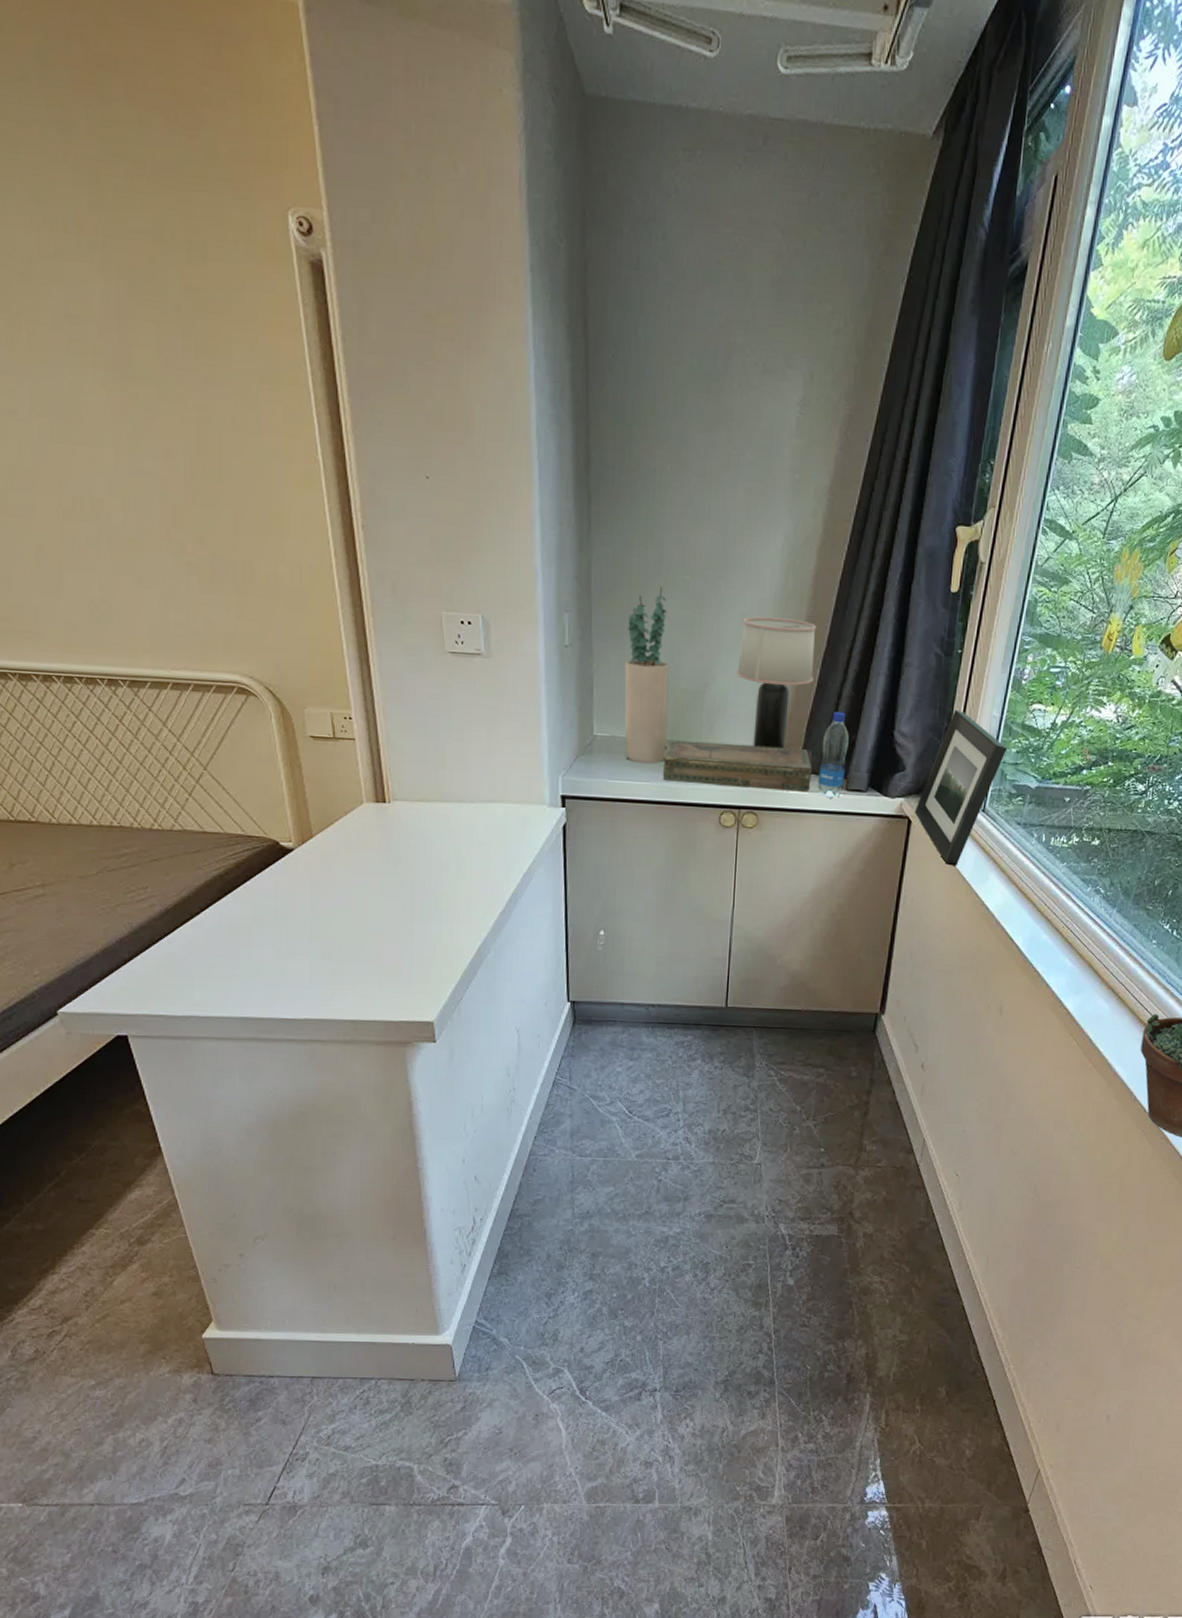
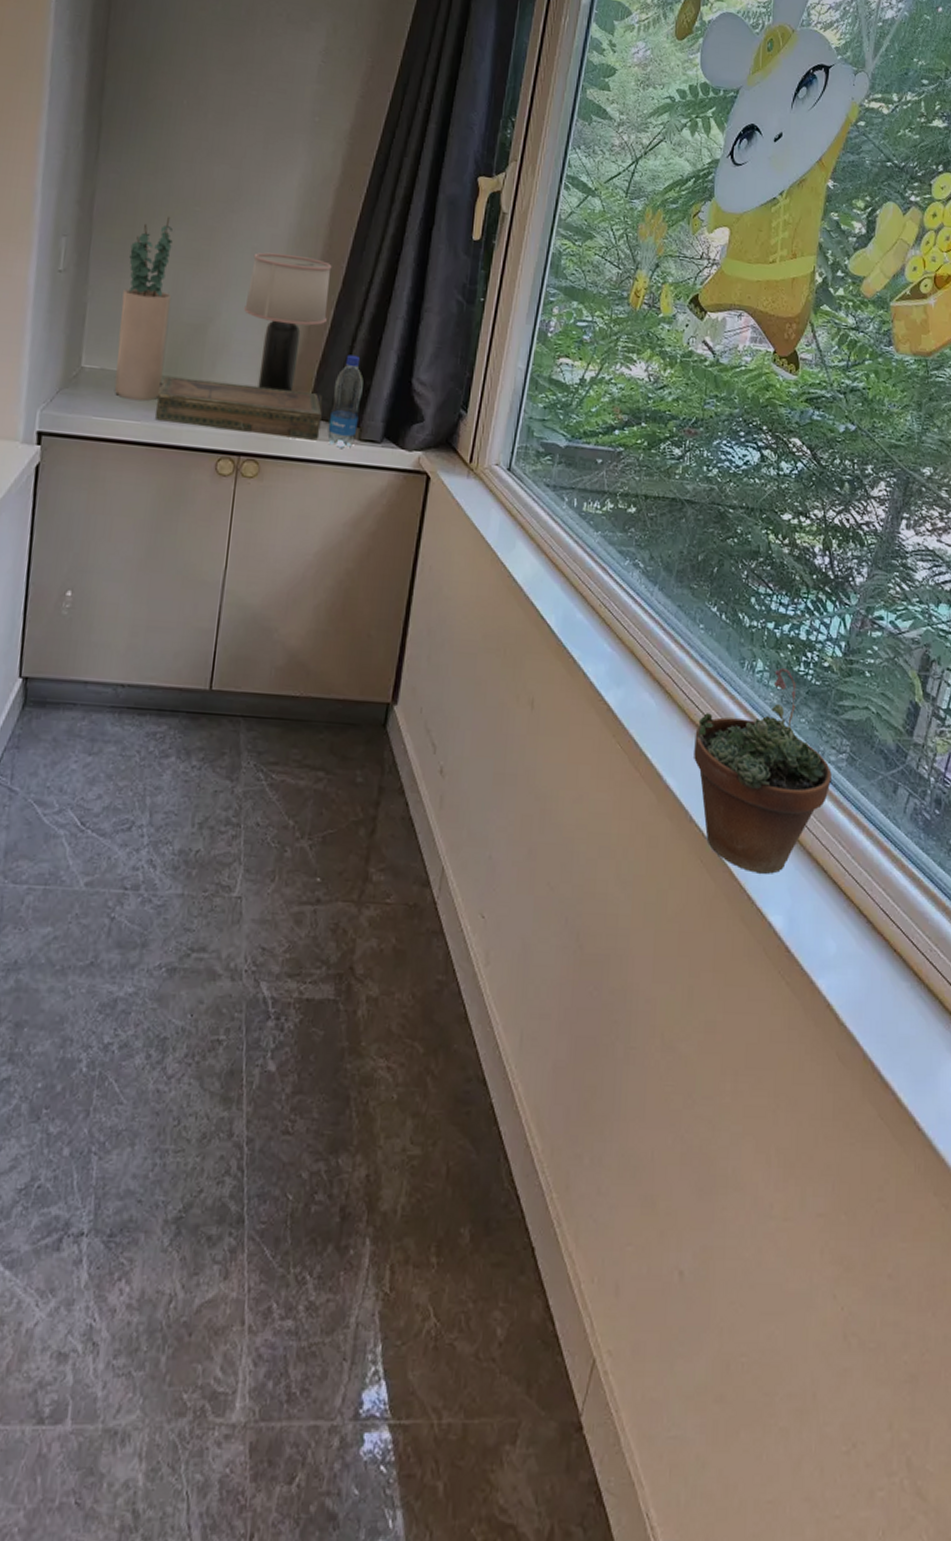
picture frame: present [914,709,1008,866] -> none [433,359,535,531]

